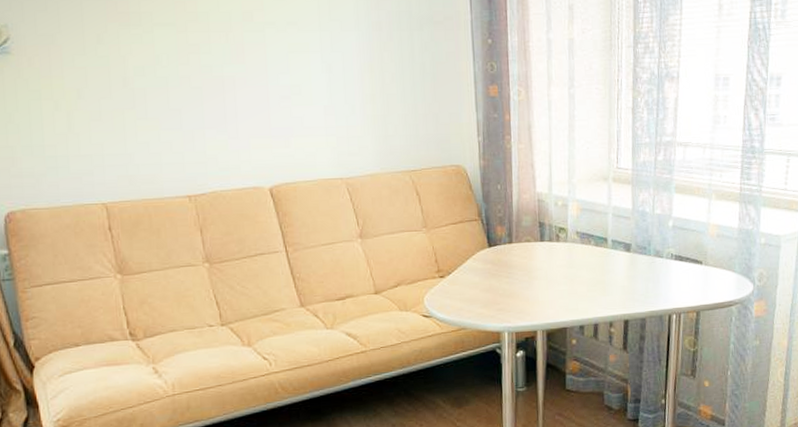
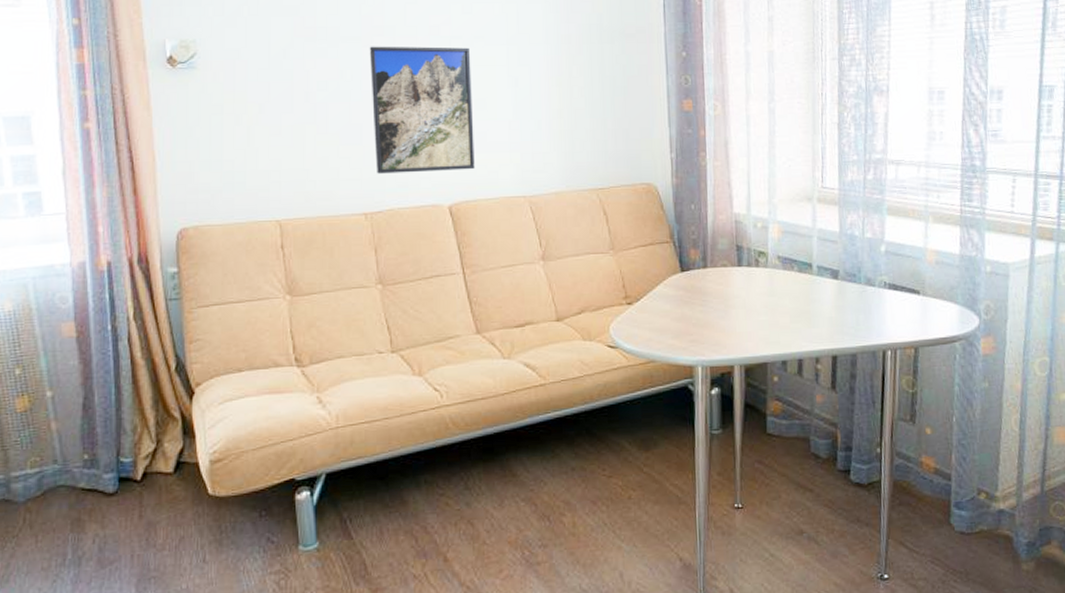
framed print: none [183,31,293,158] -> present [369,46,475,174]

